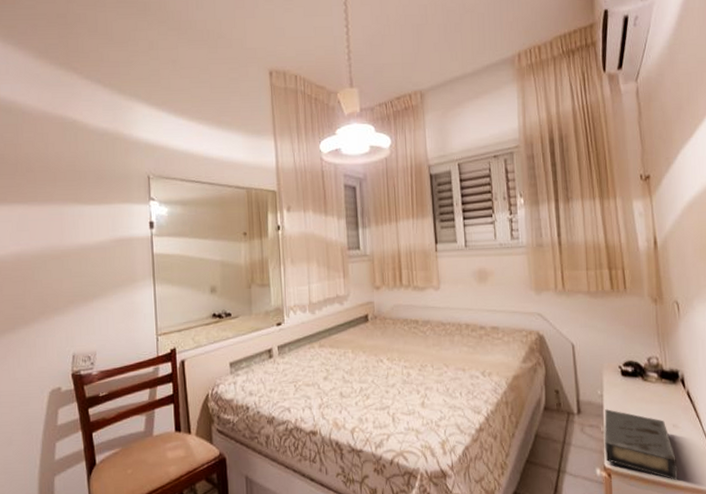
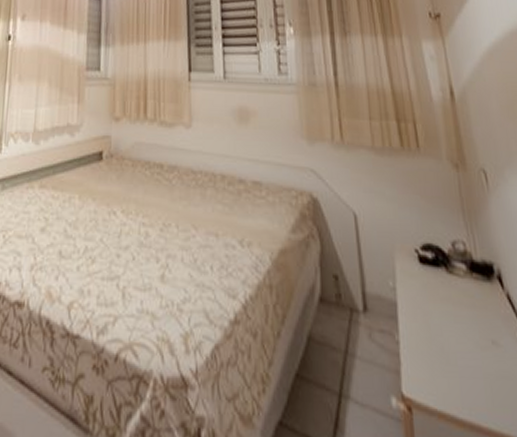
book: present [604,409,678,481] -> none [399,309,505,428]

